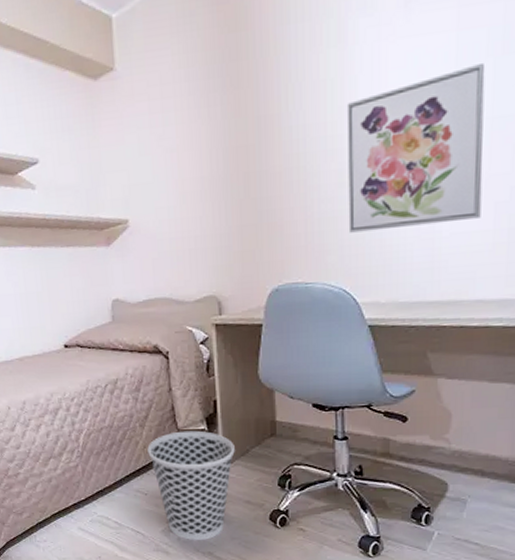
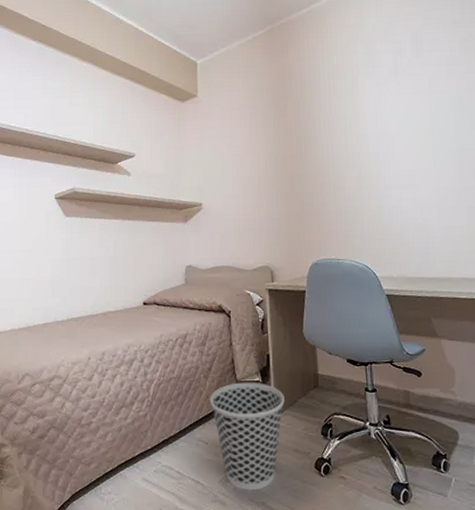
wall art: present [346,64,486,233] -> none [360,115,458,223]

